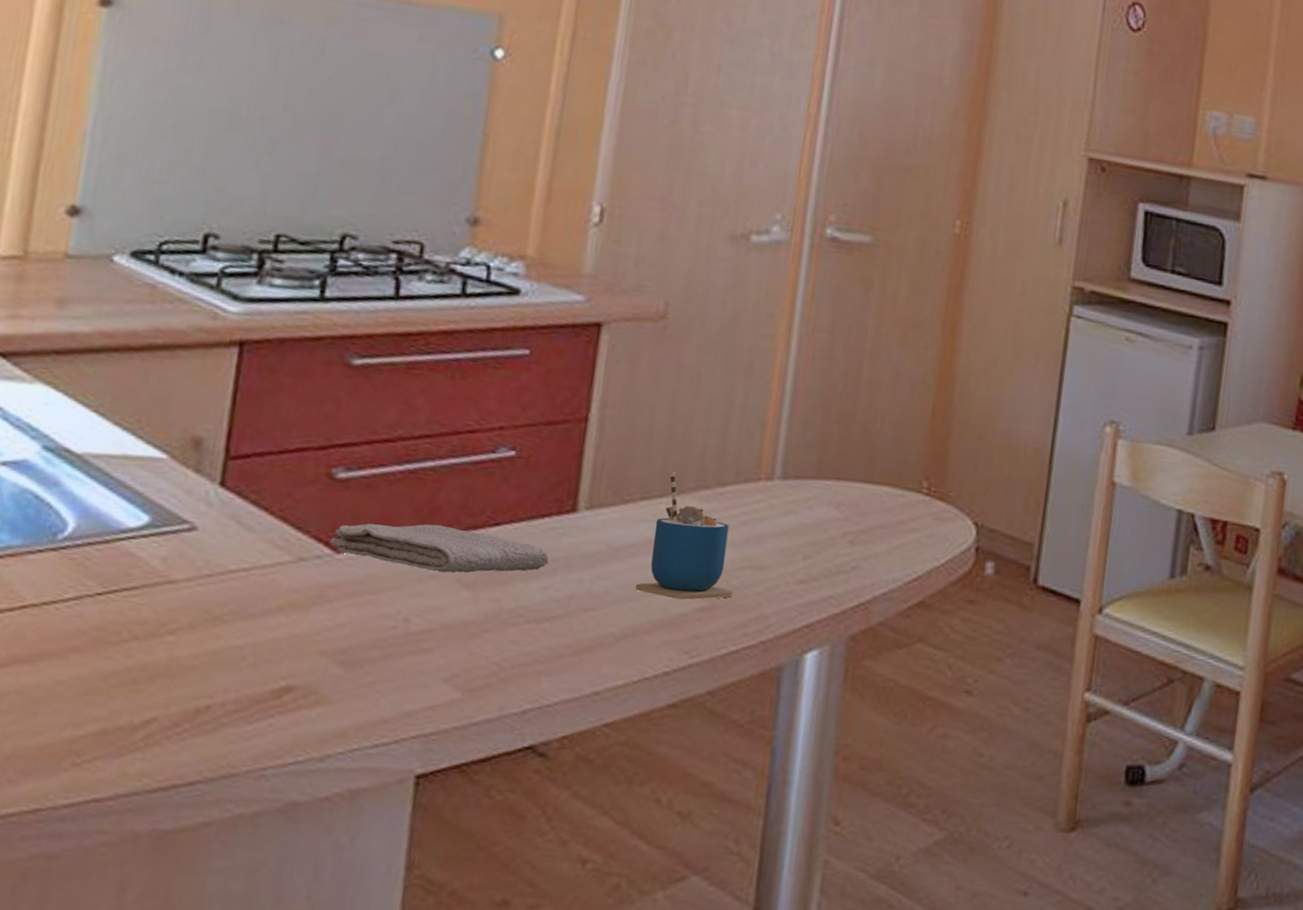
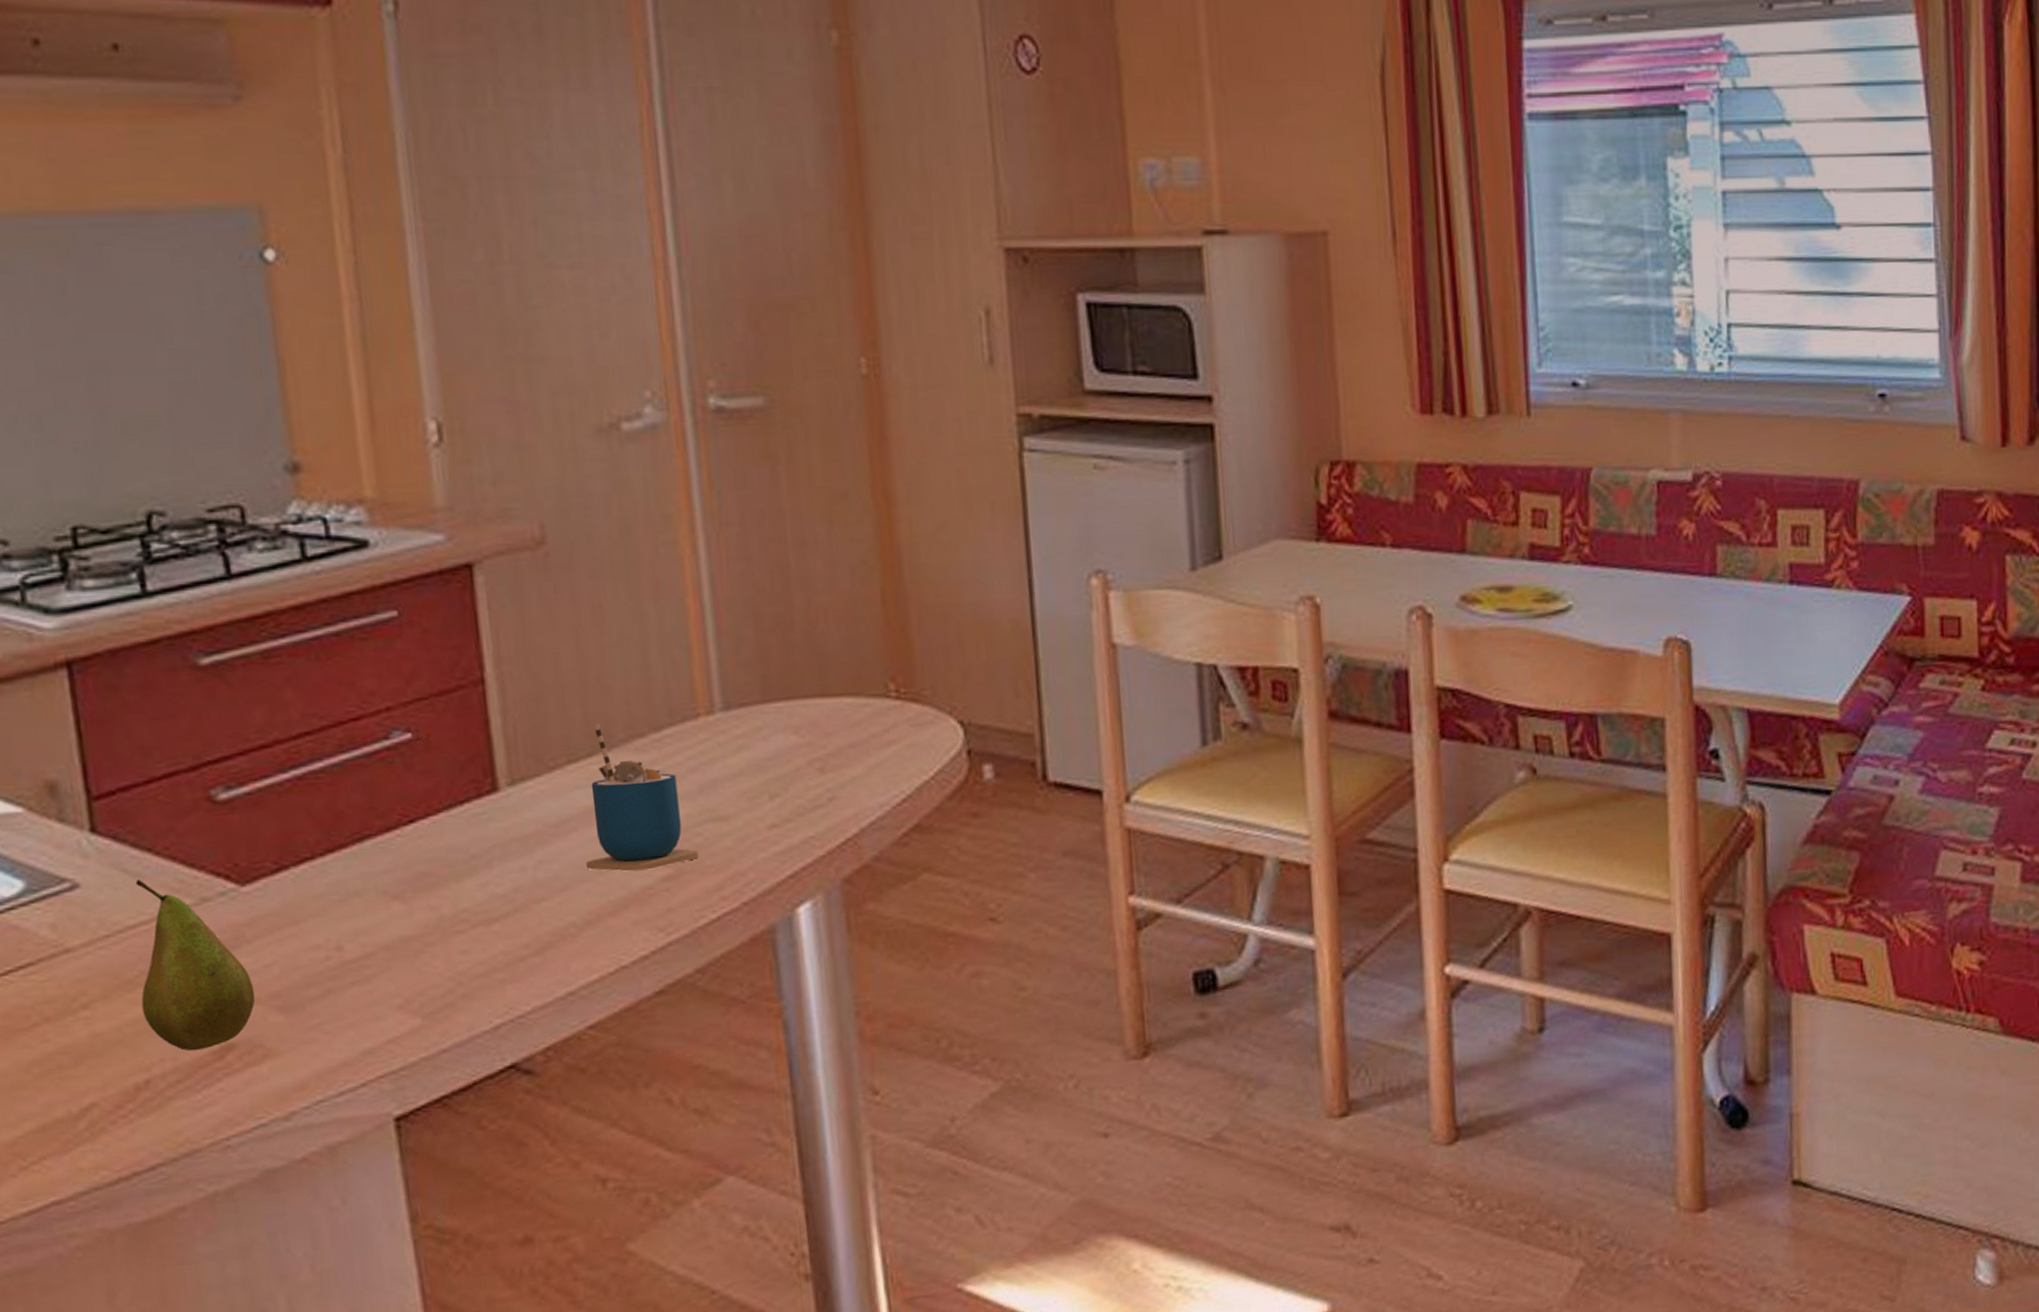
fruit: none [220,533,324,688] -> present [135,880,255,1051]
washcloth: present [329,523,549,574] -> none [229,833,482,888]

